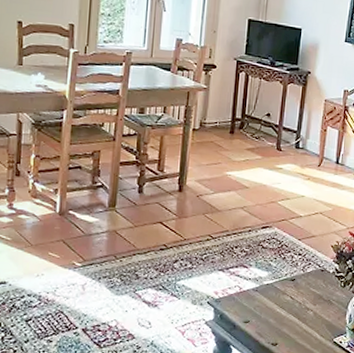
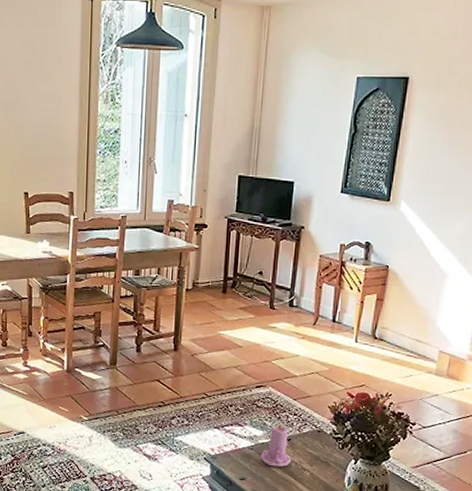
candle: none [264,263,296,308] -> present [260,423,292,467]

